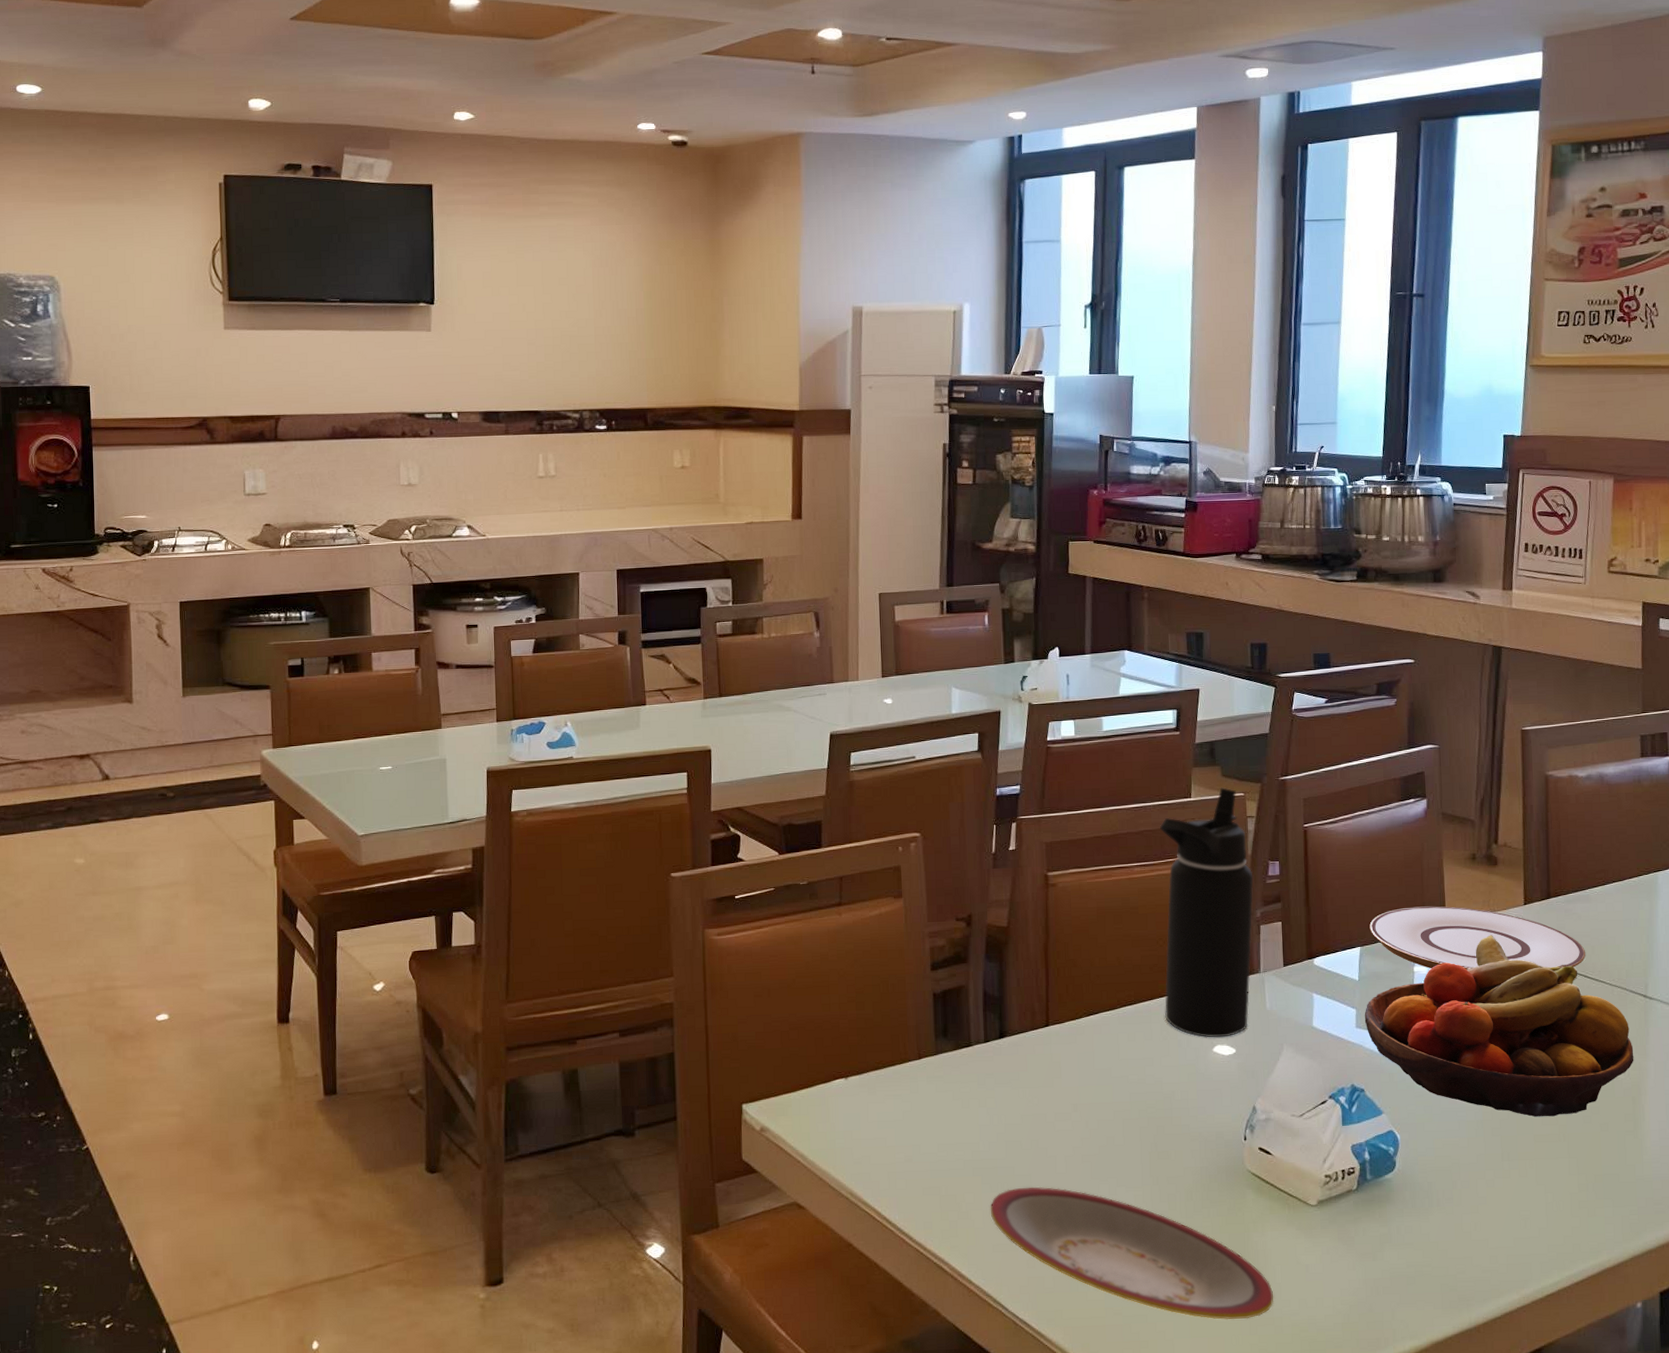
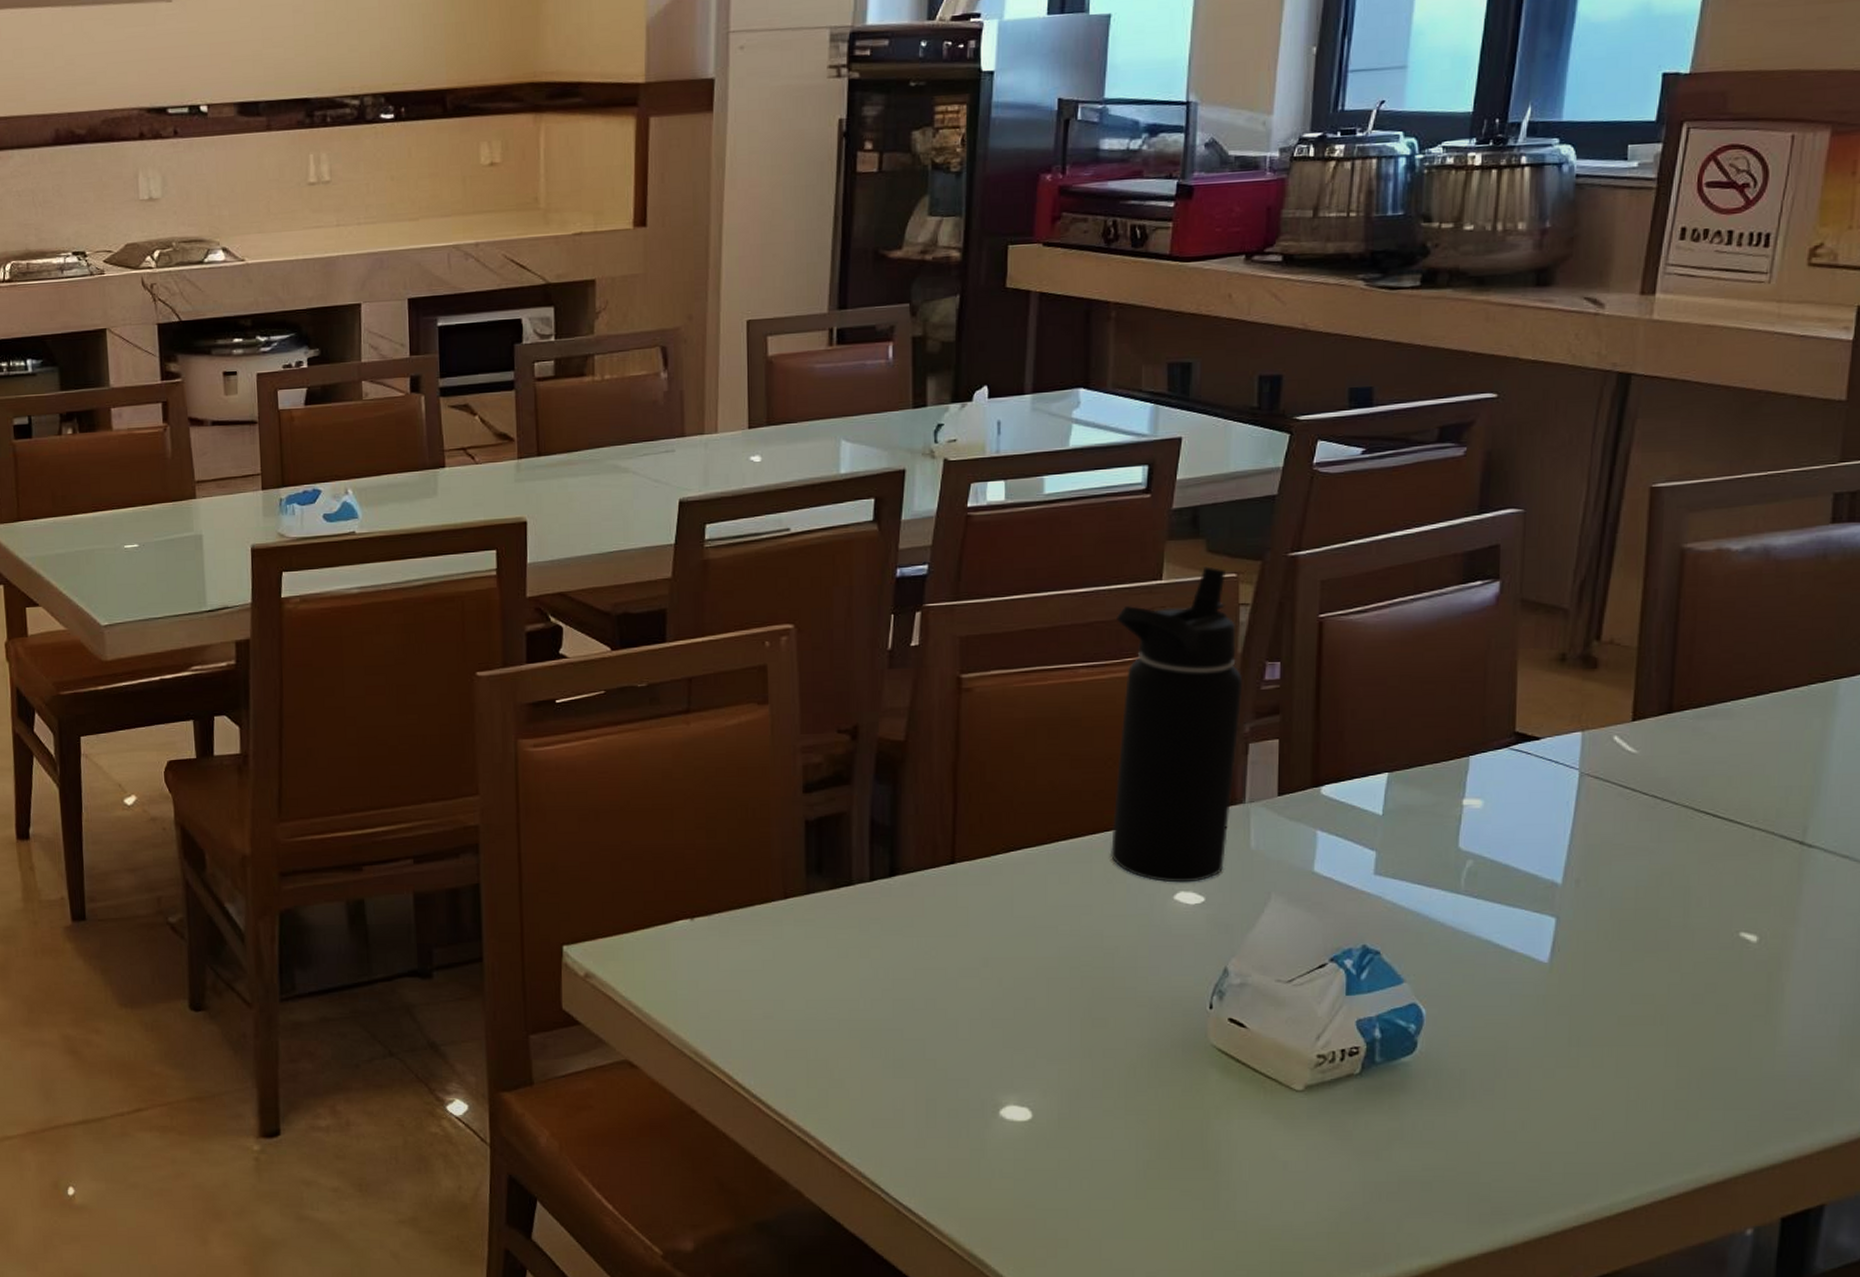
plate: present [990,1186,1273,1319] -> none [870,1054,1237,1221]
fruit bowl: present [1364,934,1634,1117] -> none [1387,759,1777,994]
plate: present [1369,906,1586,970] -> none [1403,721,1719,804]

